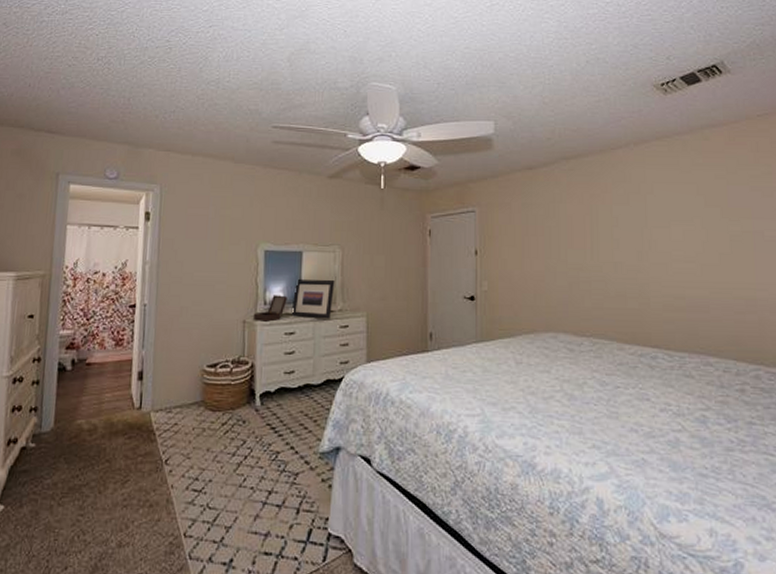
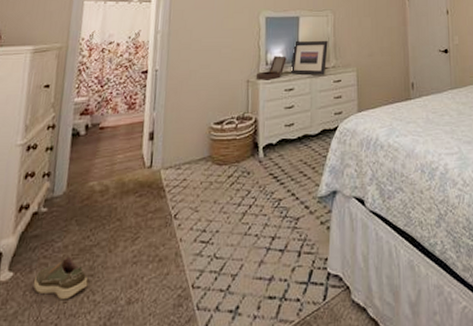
shoe: none [24,495,78,538] -> present [34,257,88,301]

